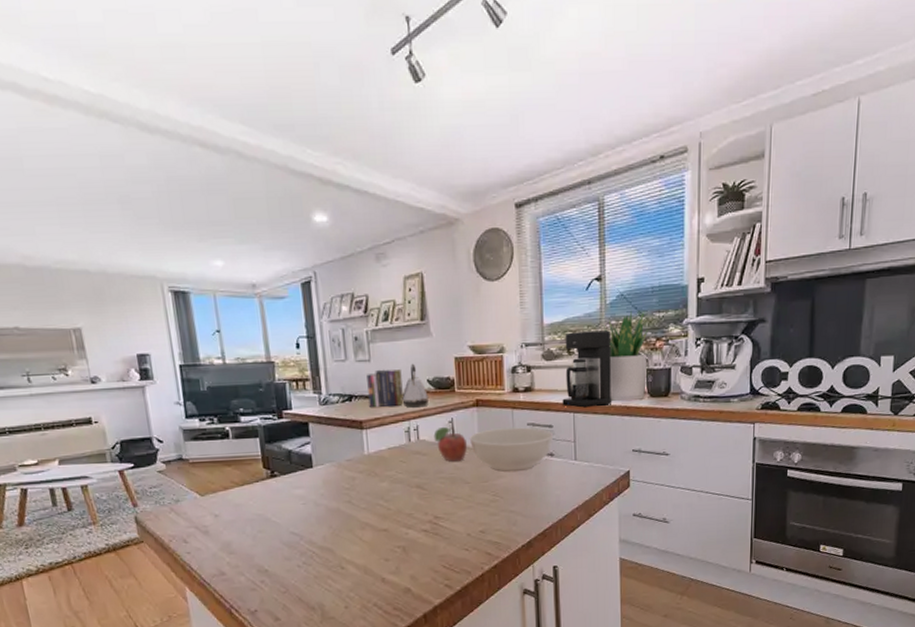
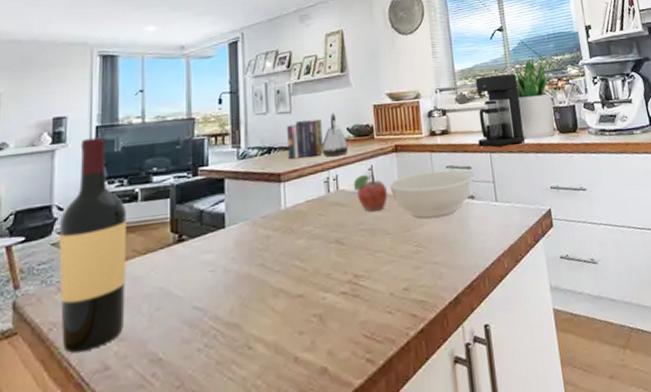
wine bottle: none [161,376,232,560] -> present [59,137,126,353]

